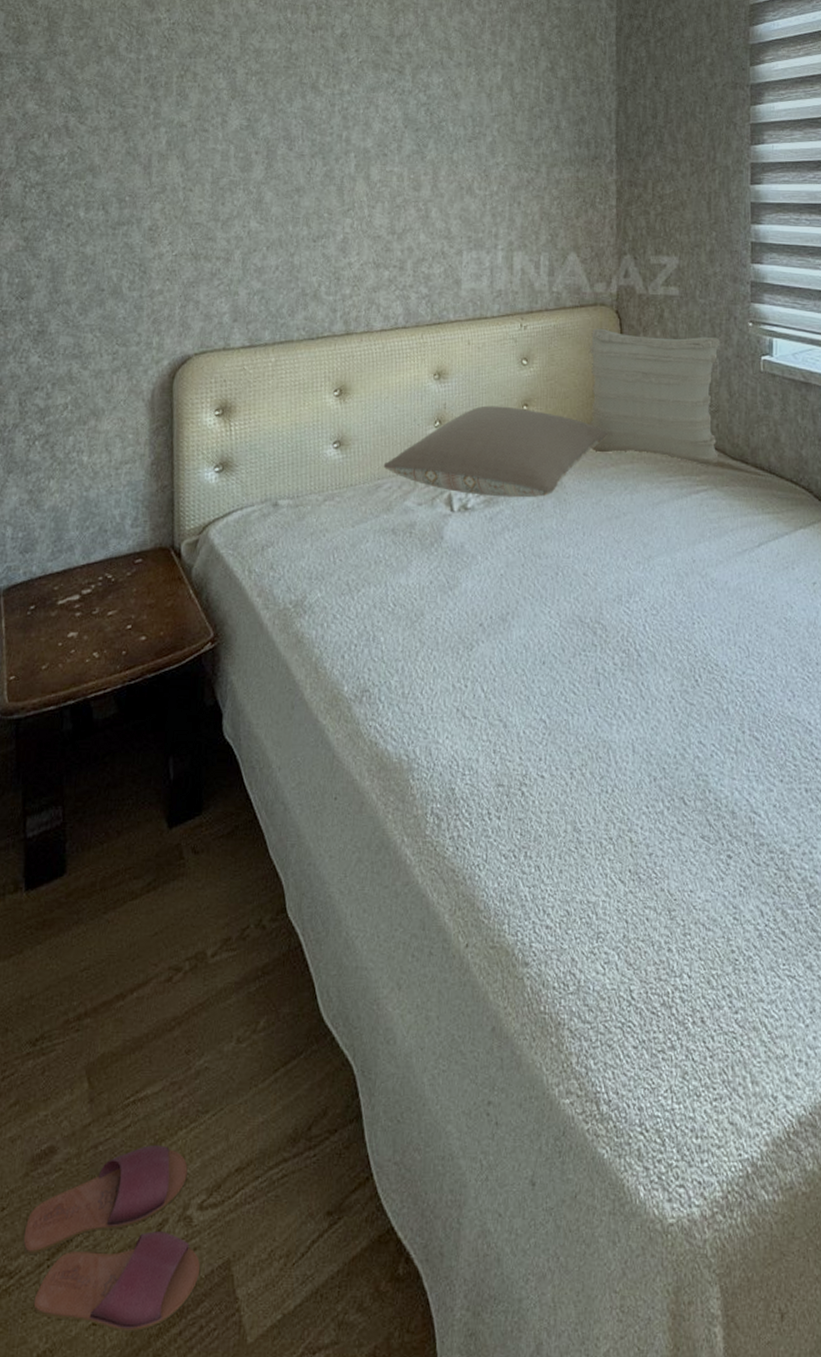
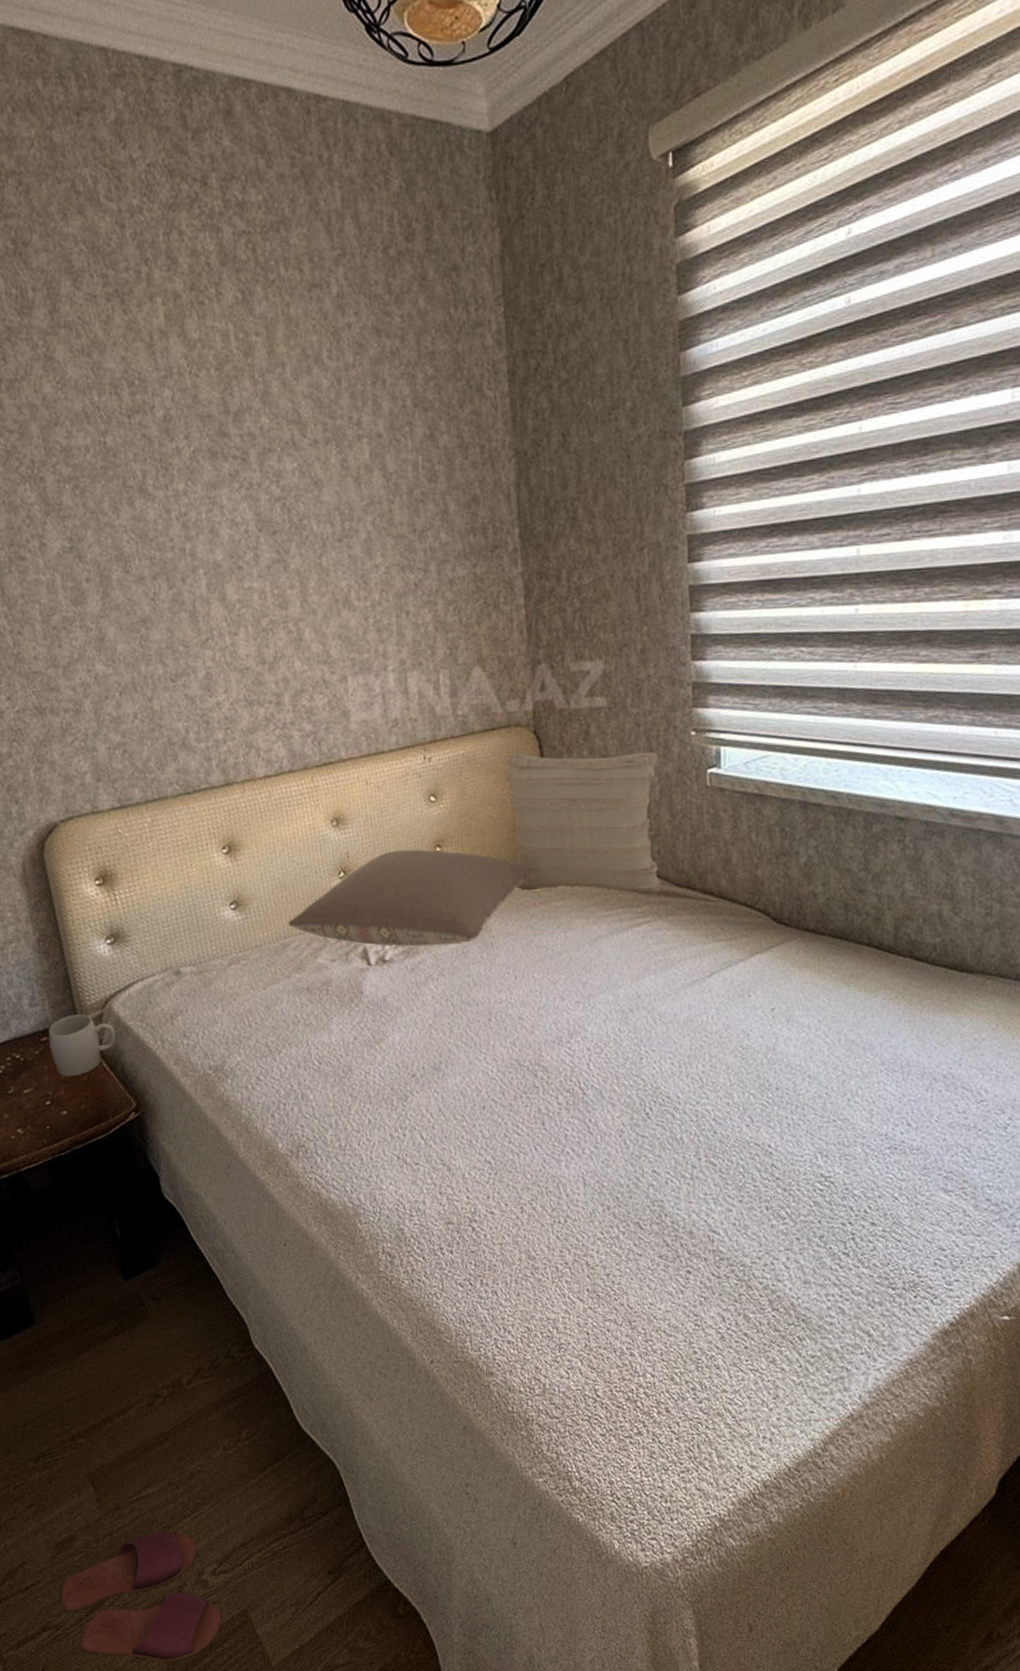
mug: none [142,538,207,602] -> present [48,1013,116,1077]

